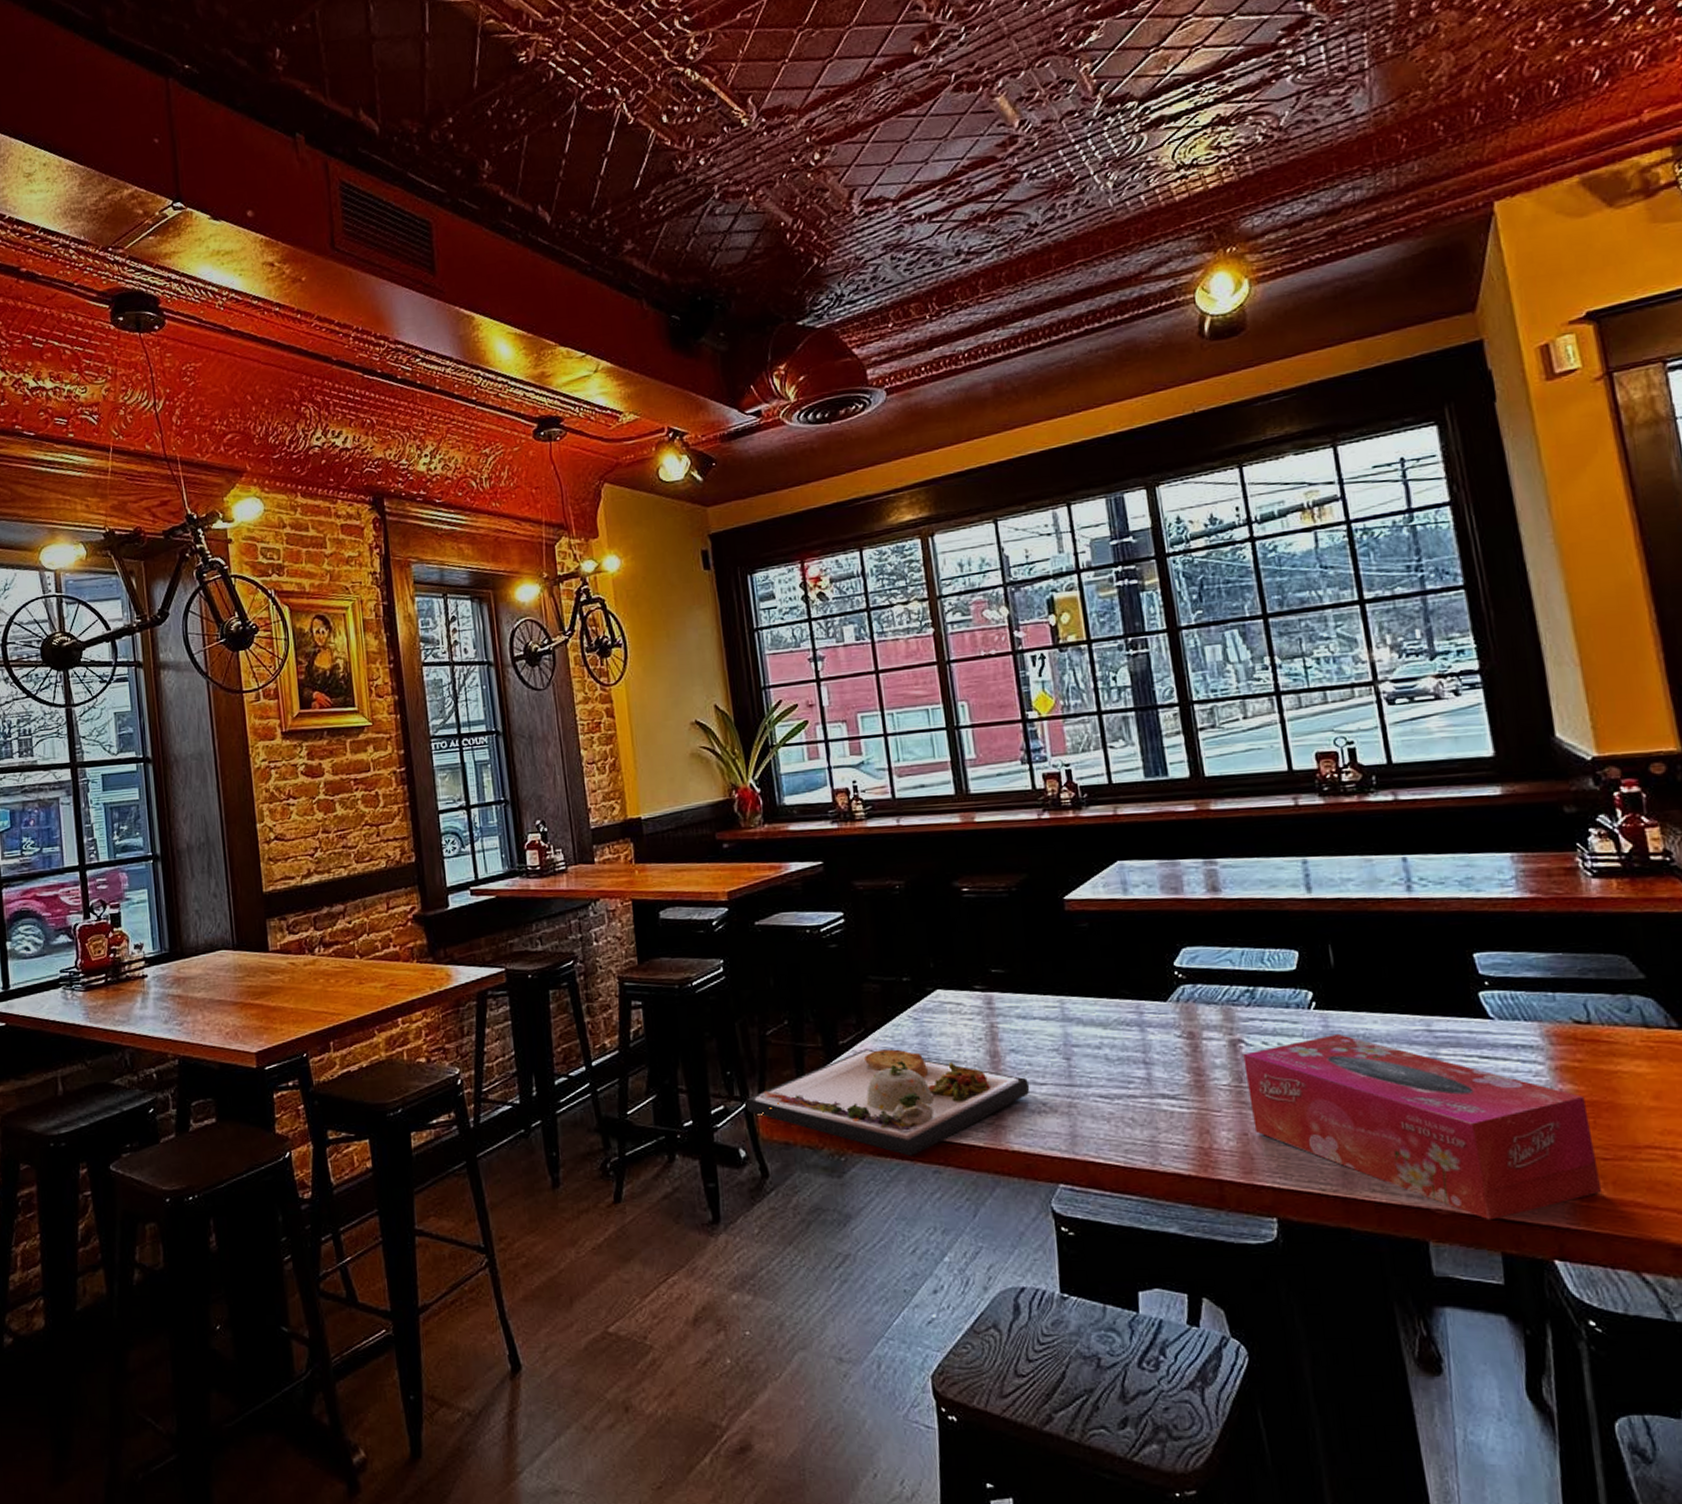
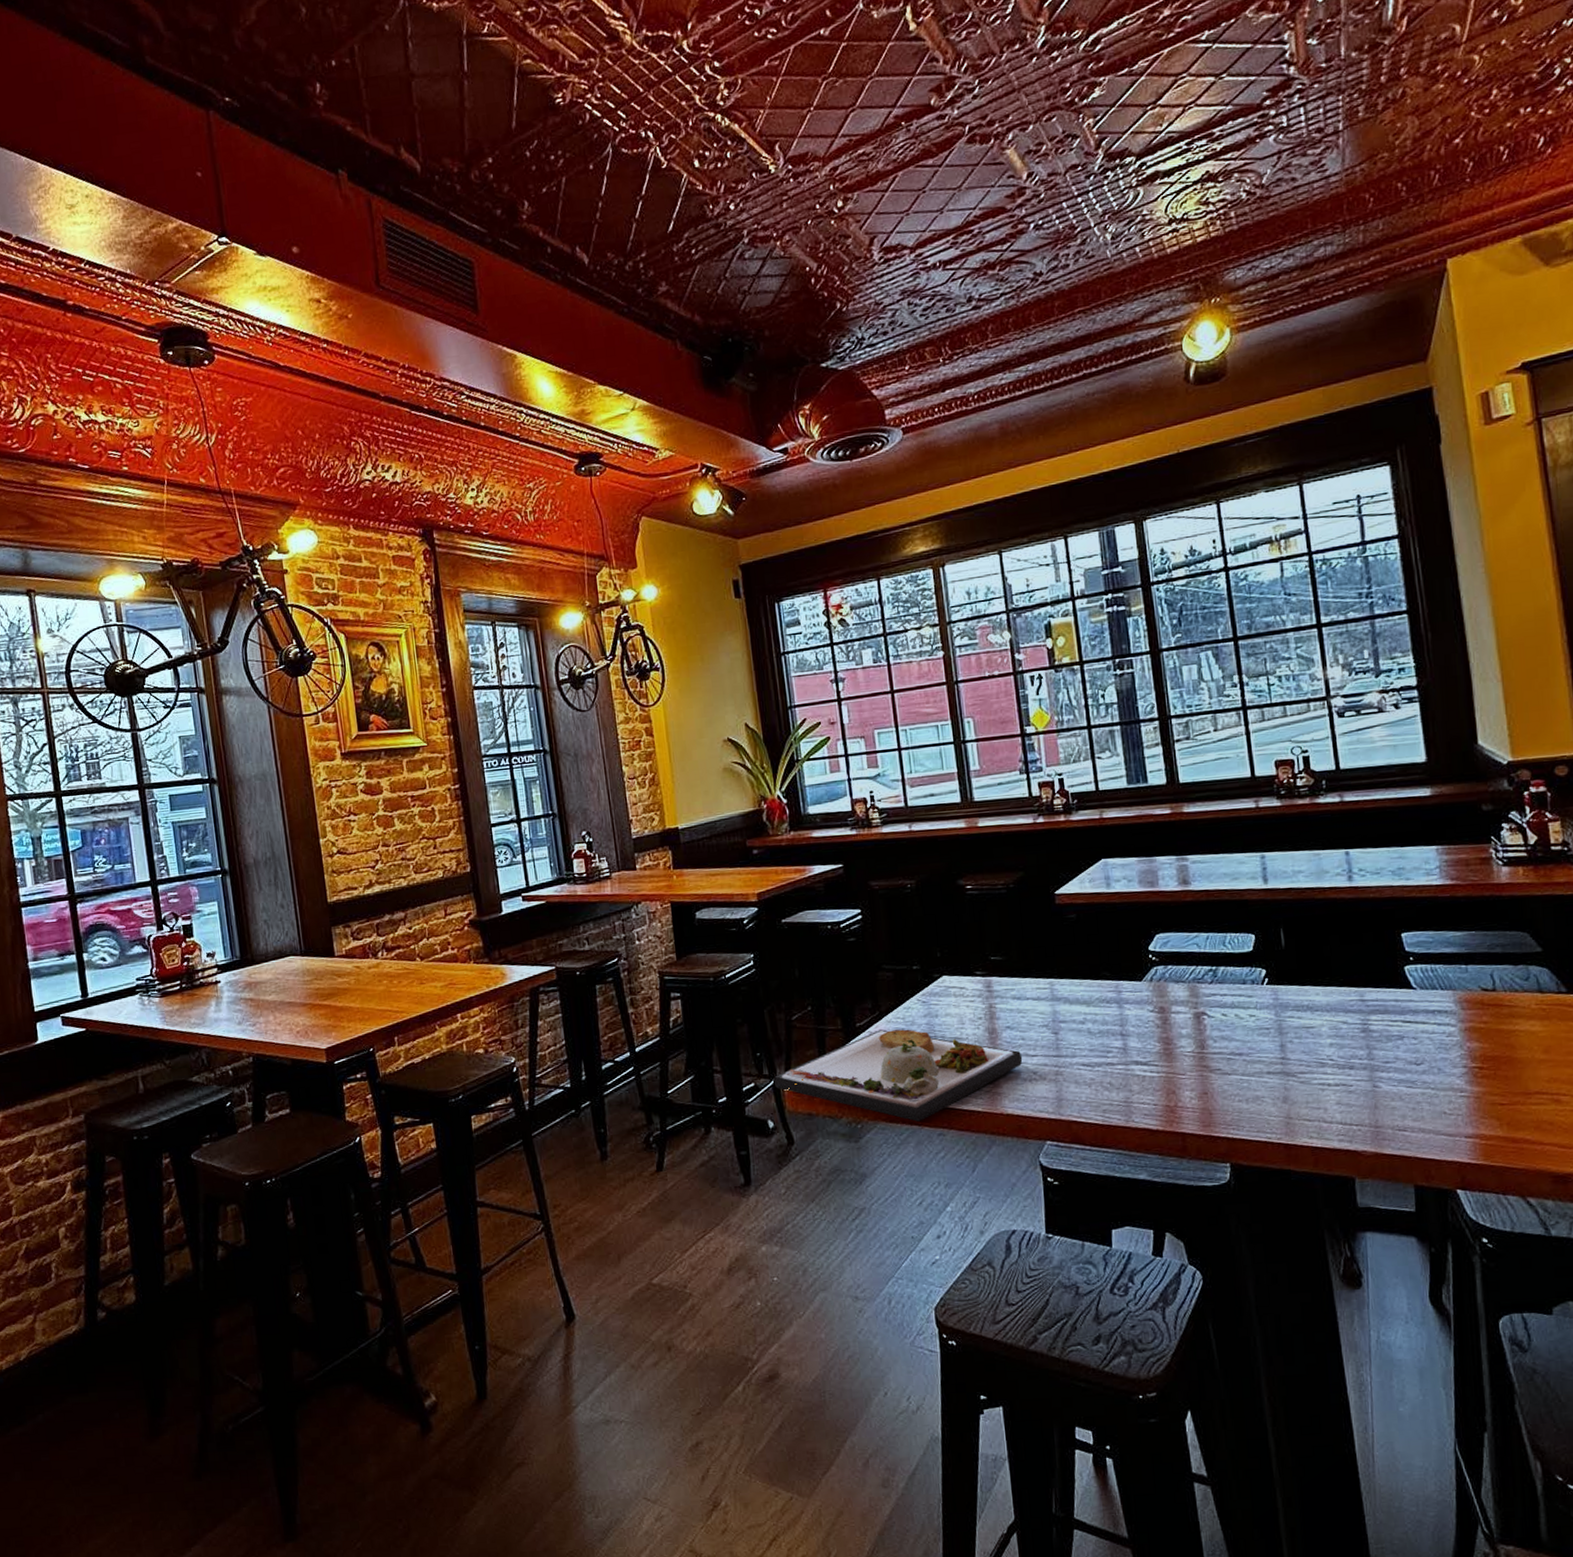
tissue box: present [1243,1033,1603,1221] -> none [1205,1005,1498,1159]

